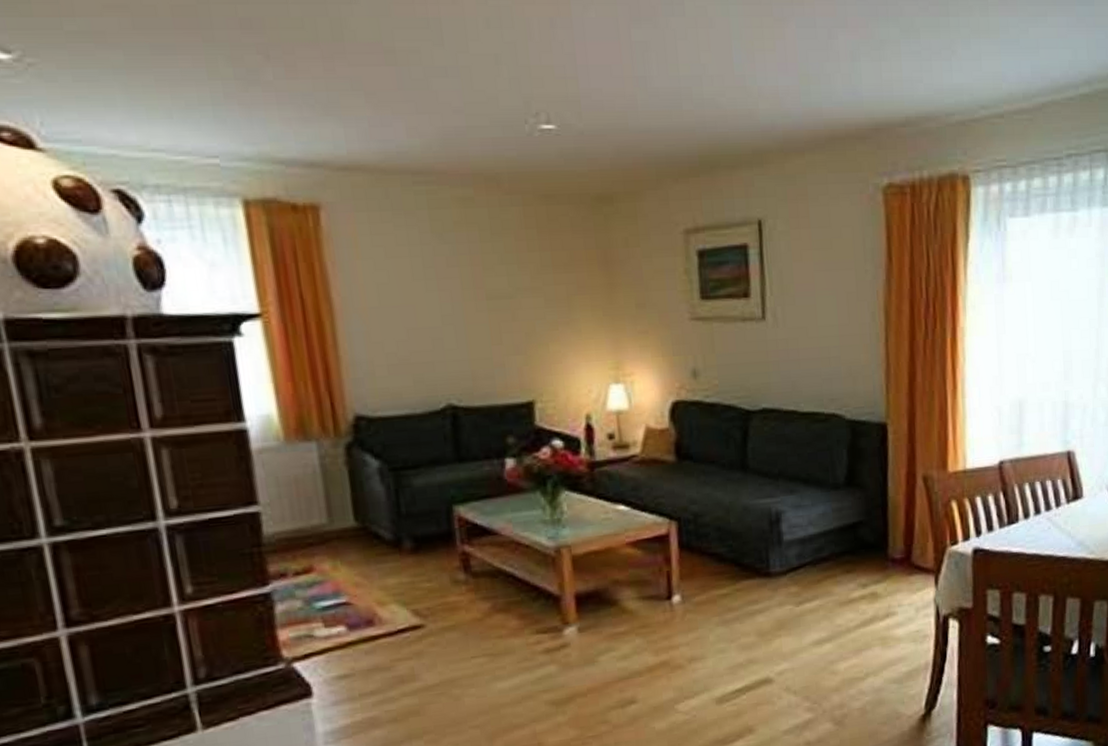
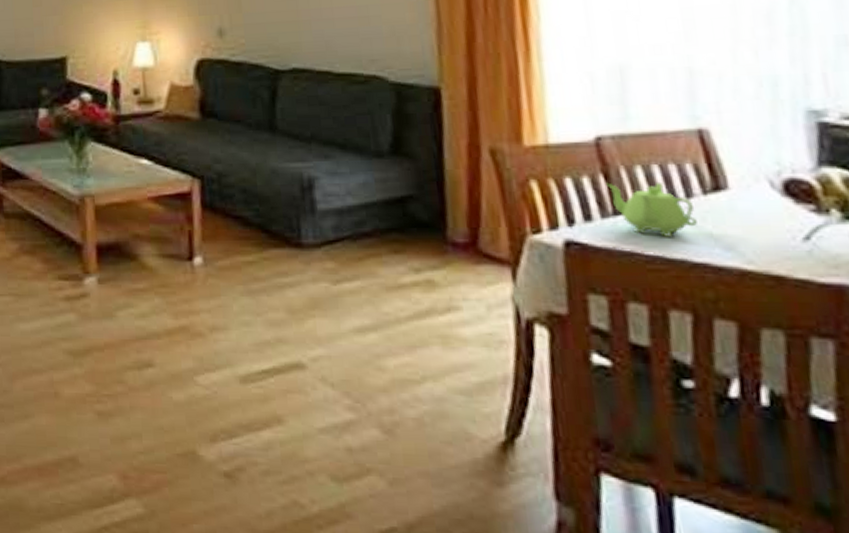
teapot: none [1004,495,1062,540] -> present [605,181,697,238]

